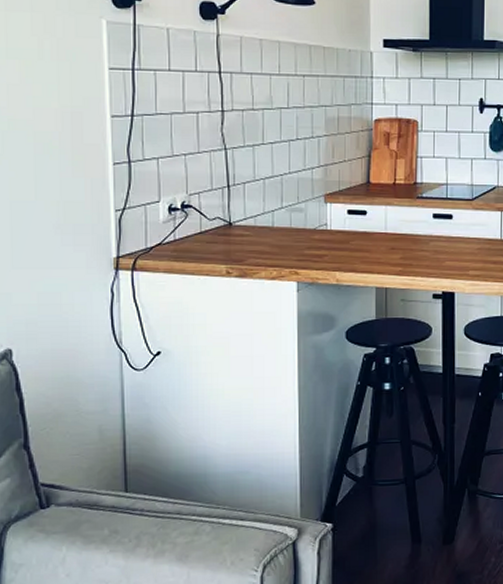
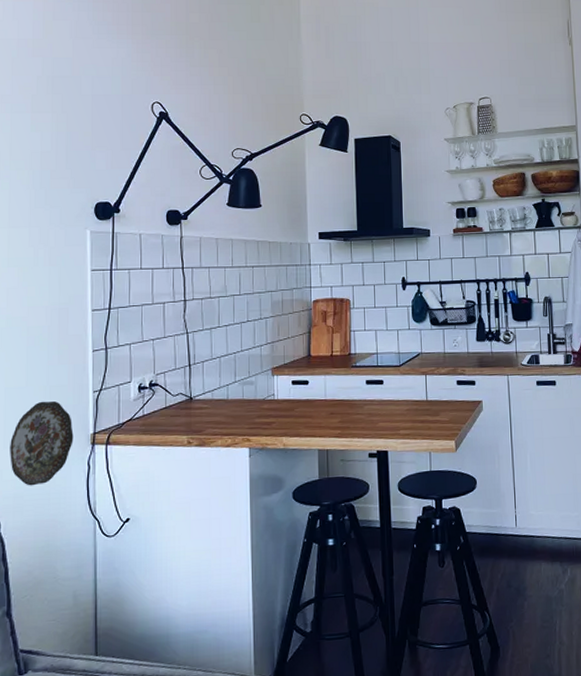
decorative plate: none [19,218,94,312] -> present [10,401,74,486]

